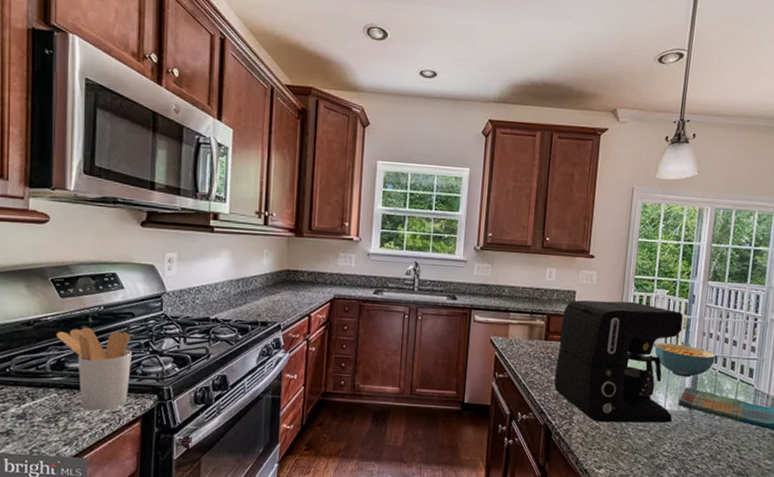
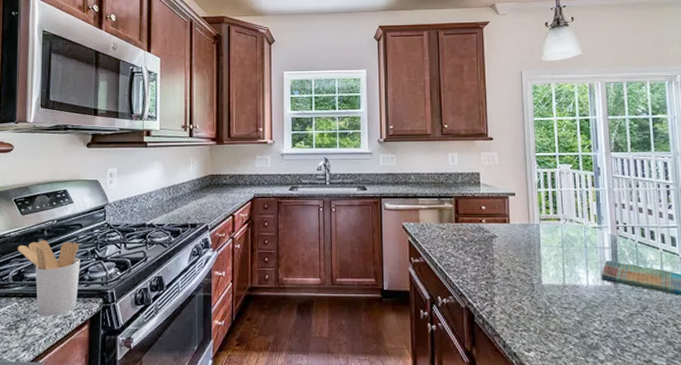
coffee maker: present [554,300,683,423] -> none [469,178,598,302]
cereal bowl: present [654,343,716,378] -> none [567,217,632,251]

